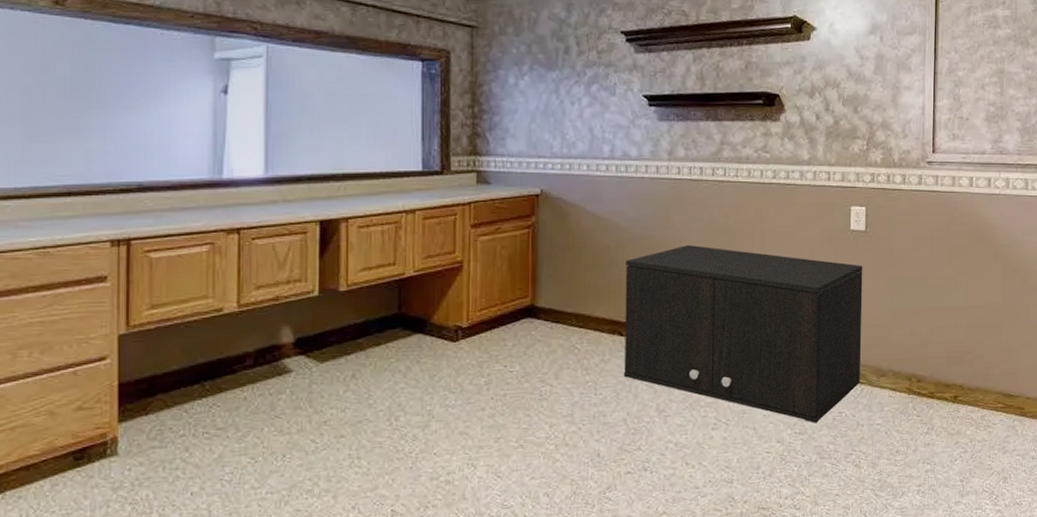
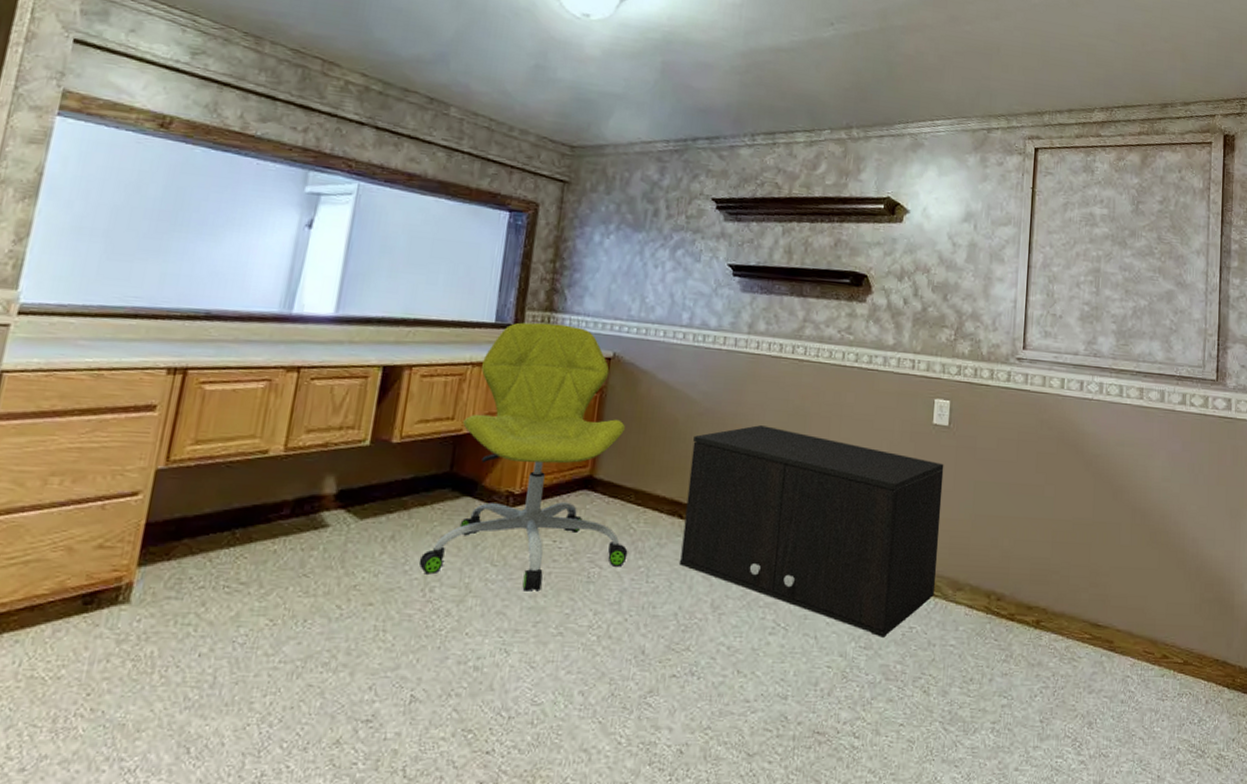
office chair: none [381,167,575,412] -> present [418,322,628,591]

